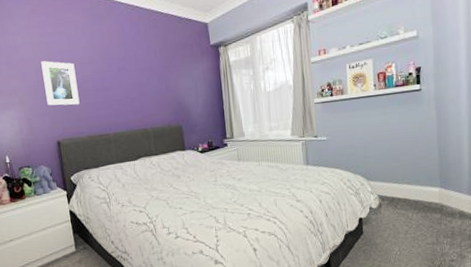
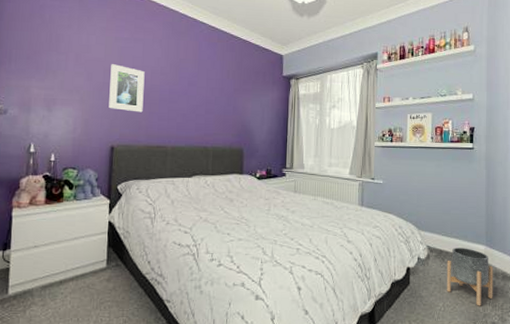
planter: none [400,192,451,247] -> present [446,248,493,306]

